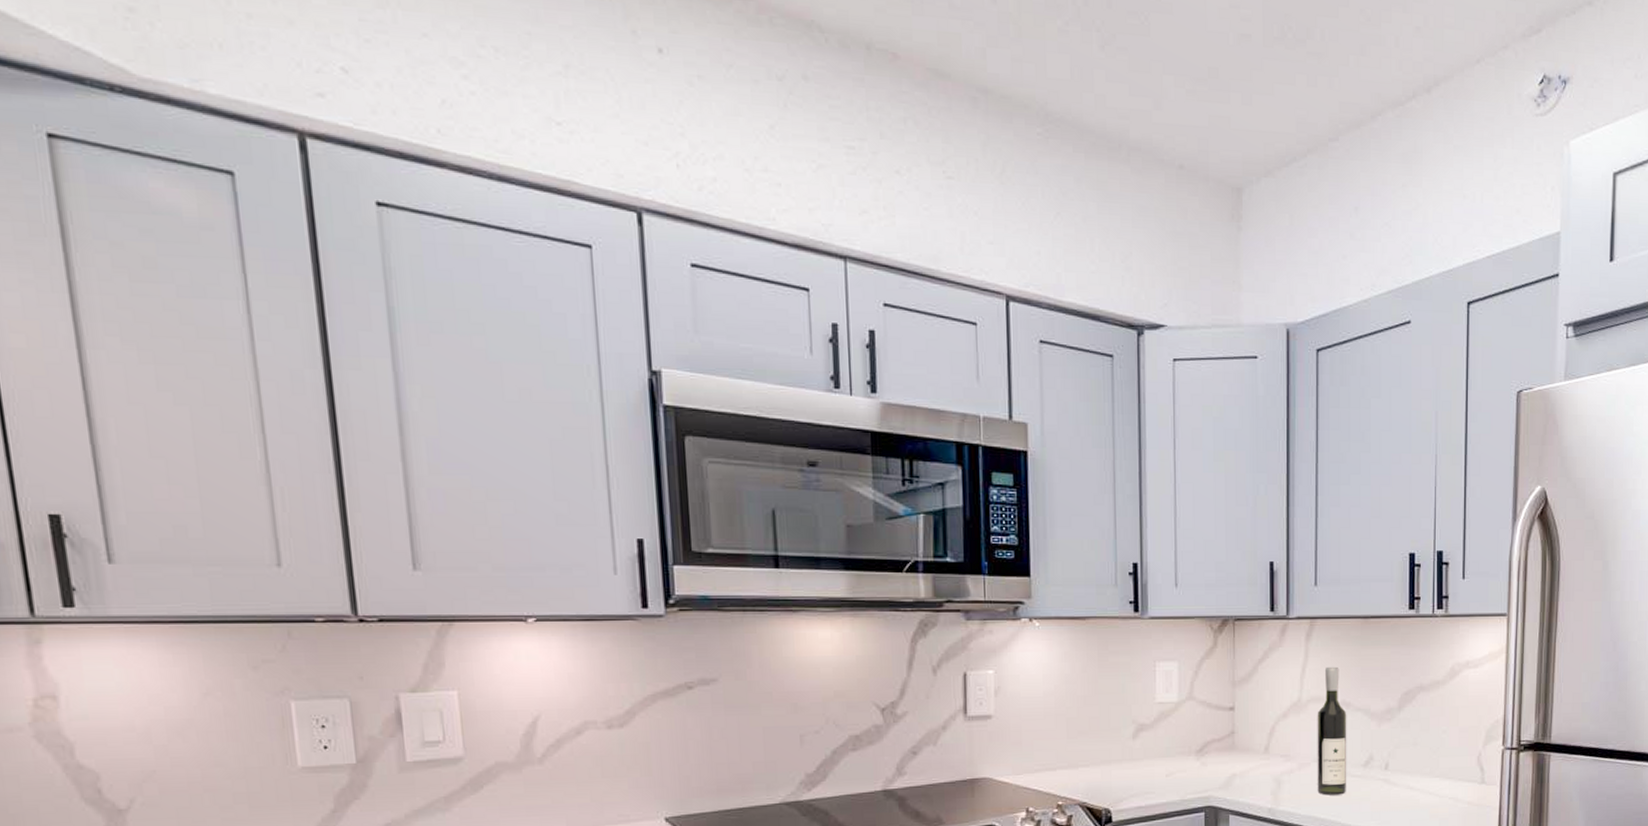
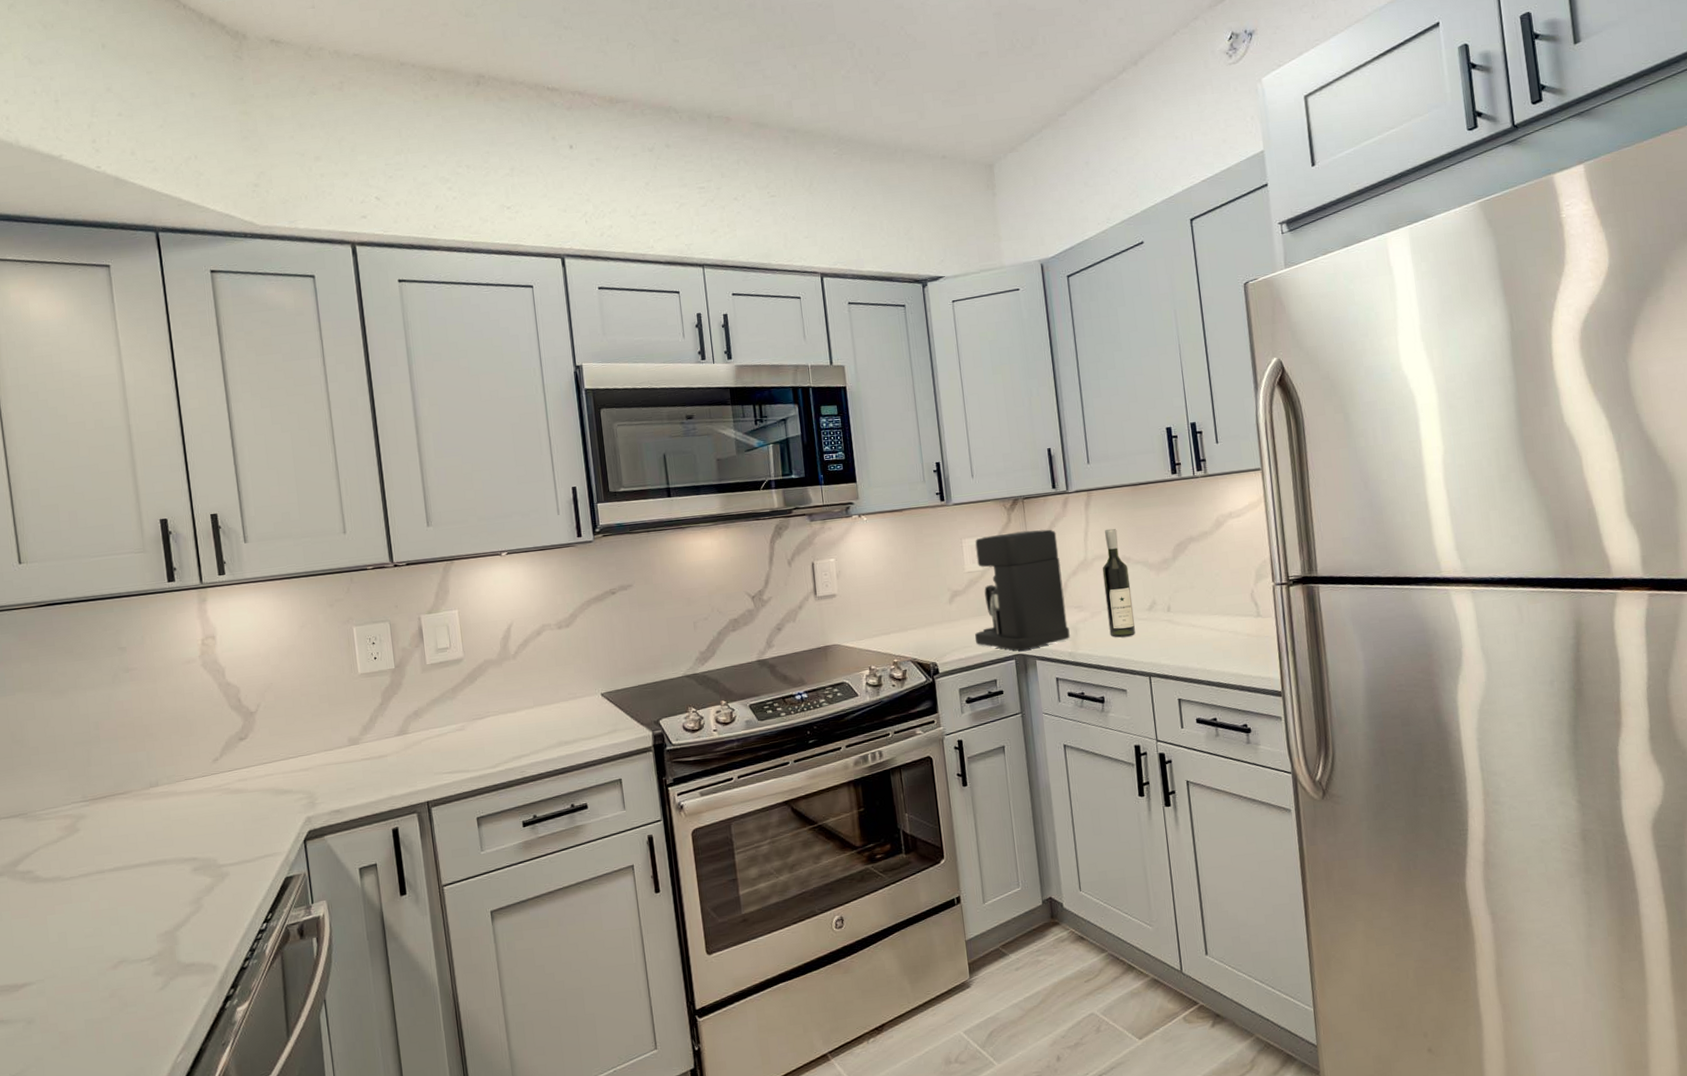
coffee maker: none [1160,659,1272,802] -> present [975,529,1070,651]

